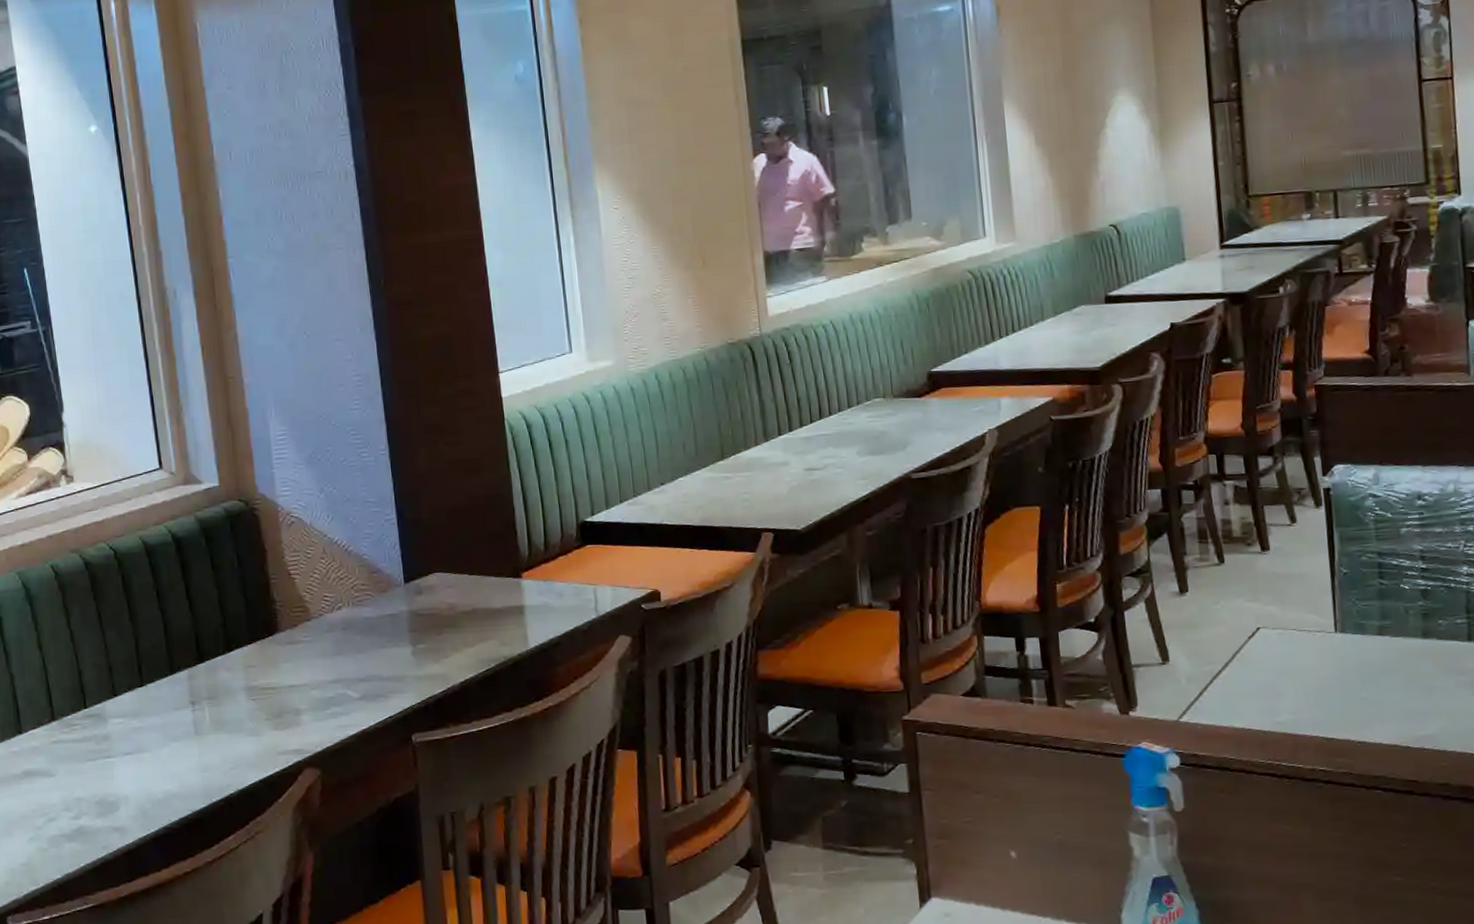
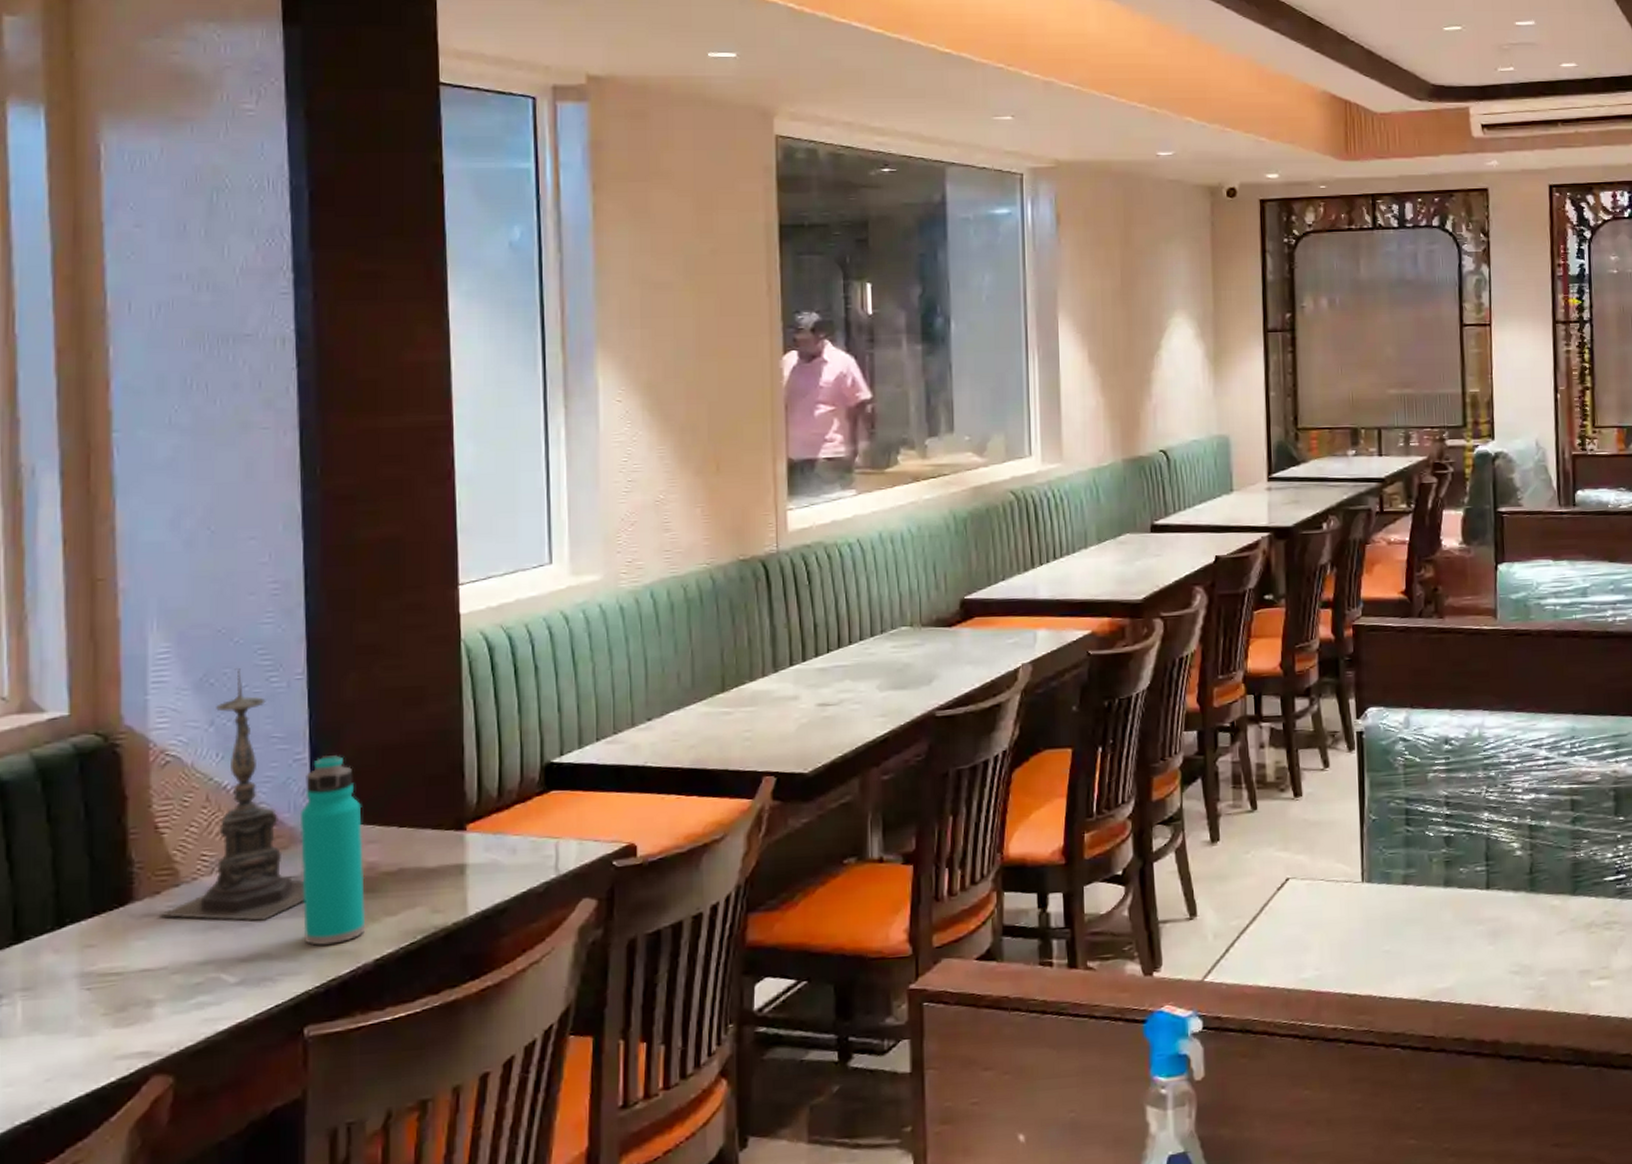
candle holder: none [296,445,403,649] -> present [157,667,305,921]
water bottle: none [394,516,452,670] -> present [299,755,366,946]

